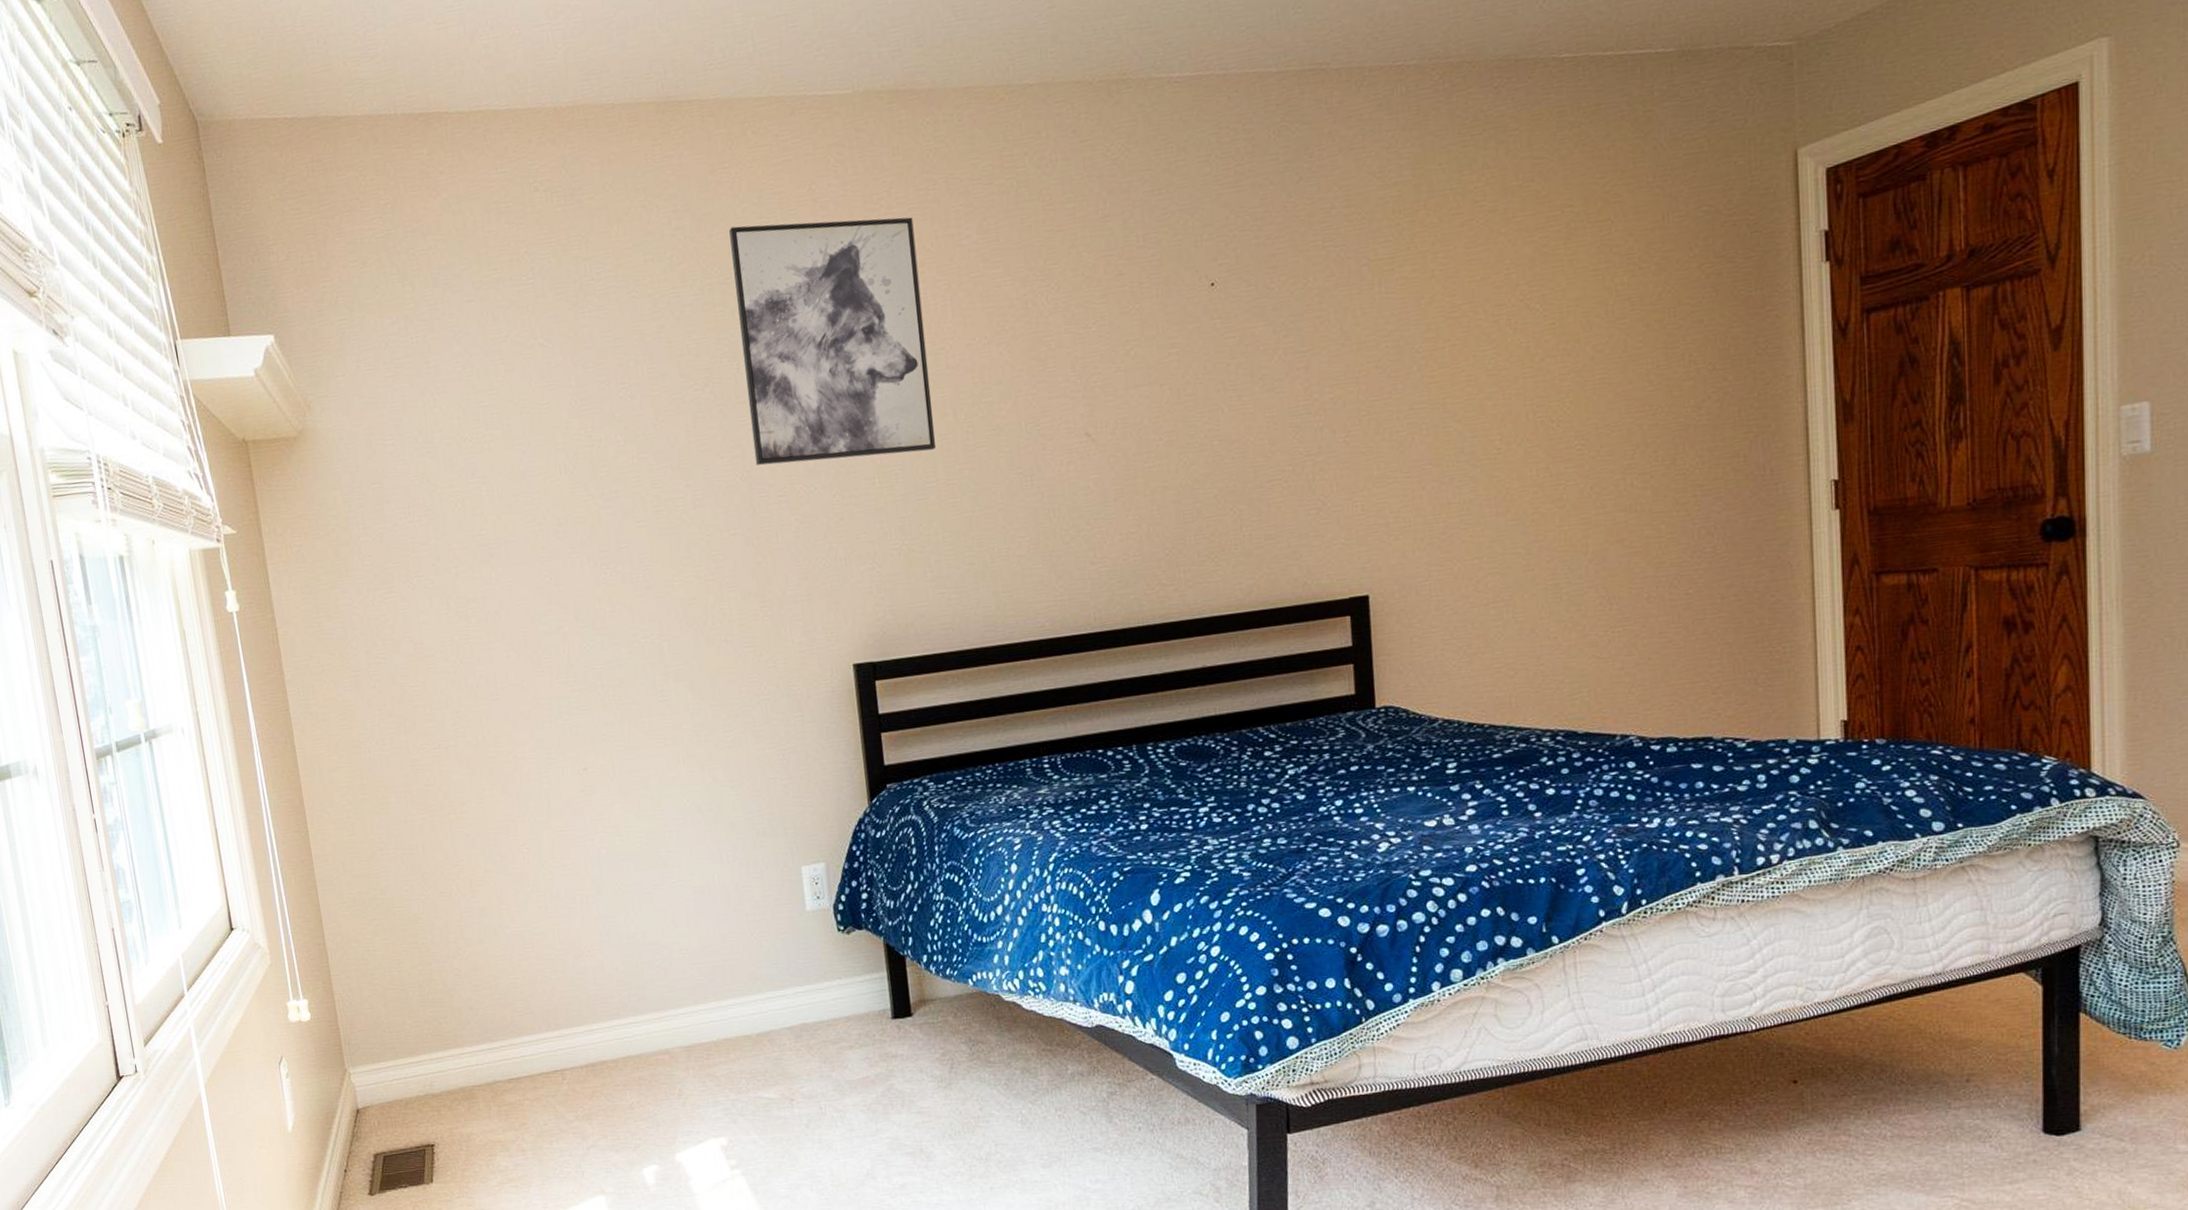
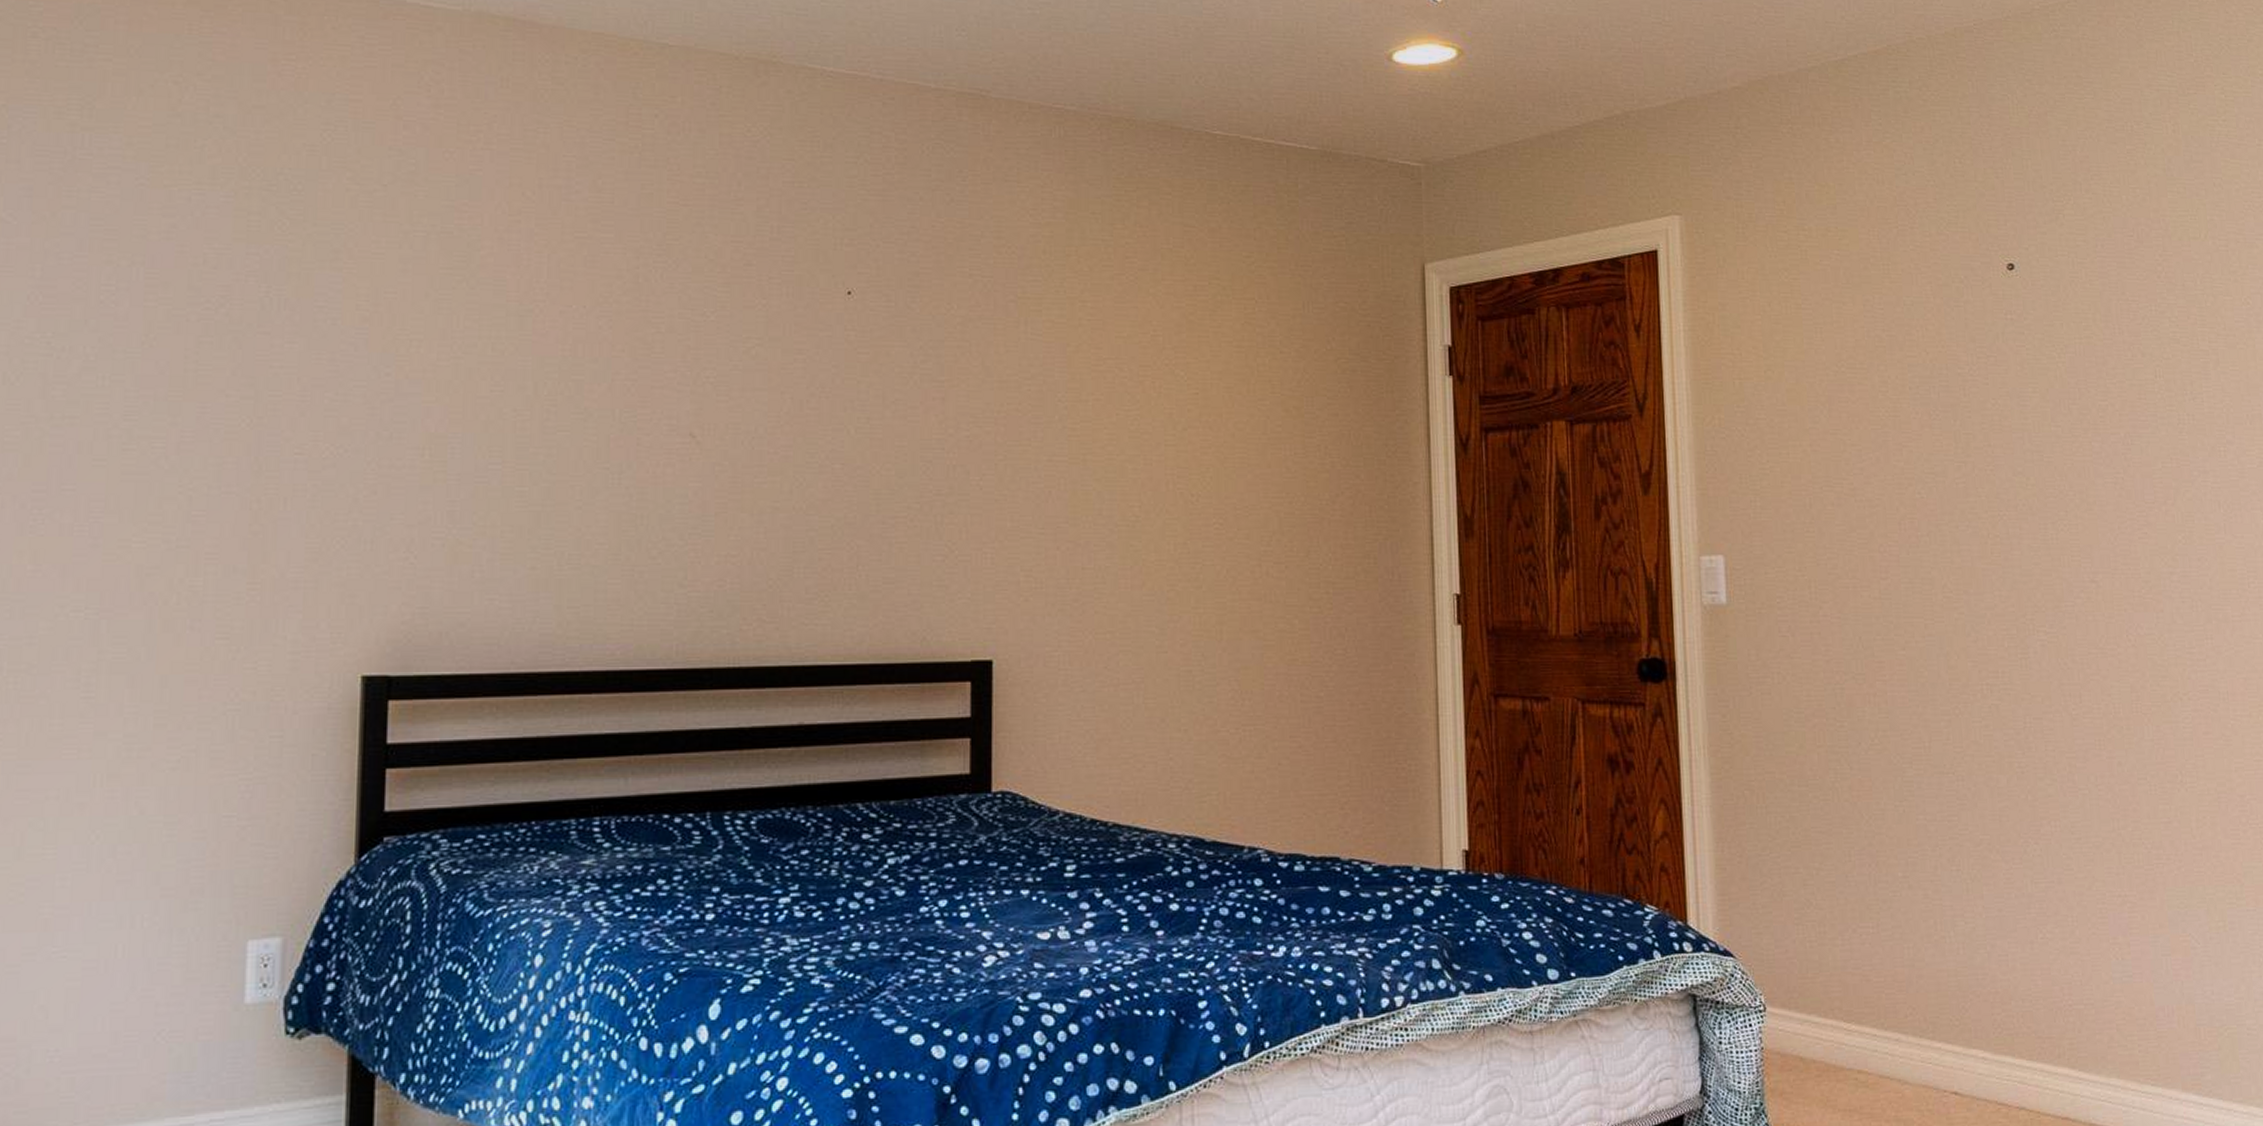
wall art: present [729,217,937,466] -> none [271,127,514,427]

